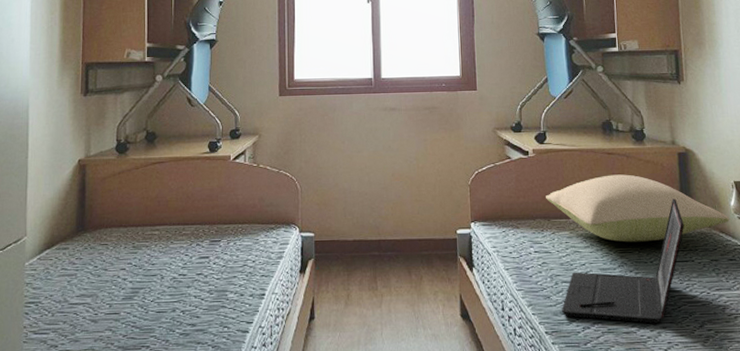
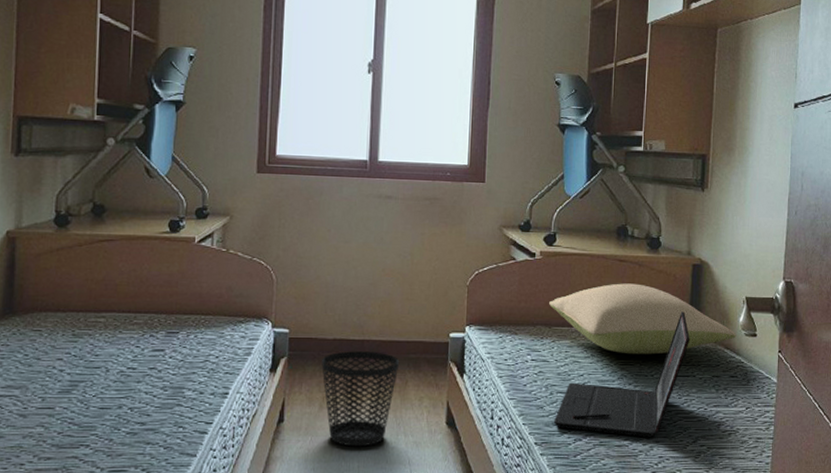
wastebasket: none [344,250,414,341] -> present [322,351,400,447]

